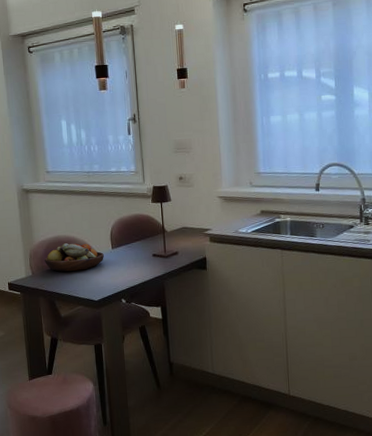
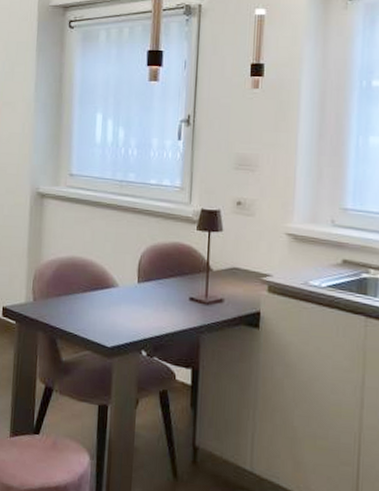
fruit bowl: present [44,243,104,272] -> none [50,267,127,305]

